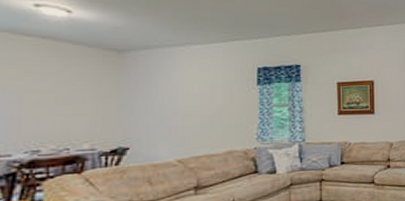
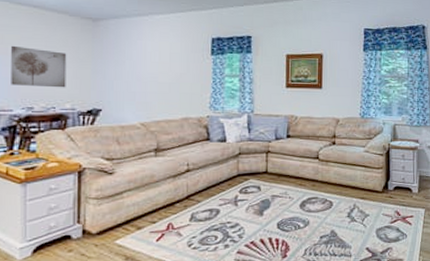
wall art: none [9,81,85,127] -> present [11,45,67,88]

